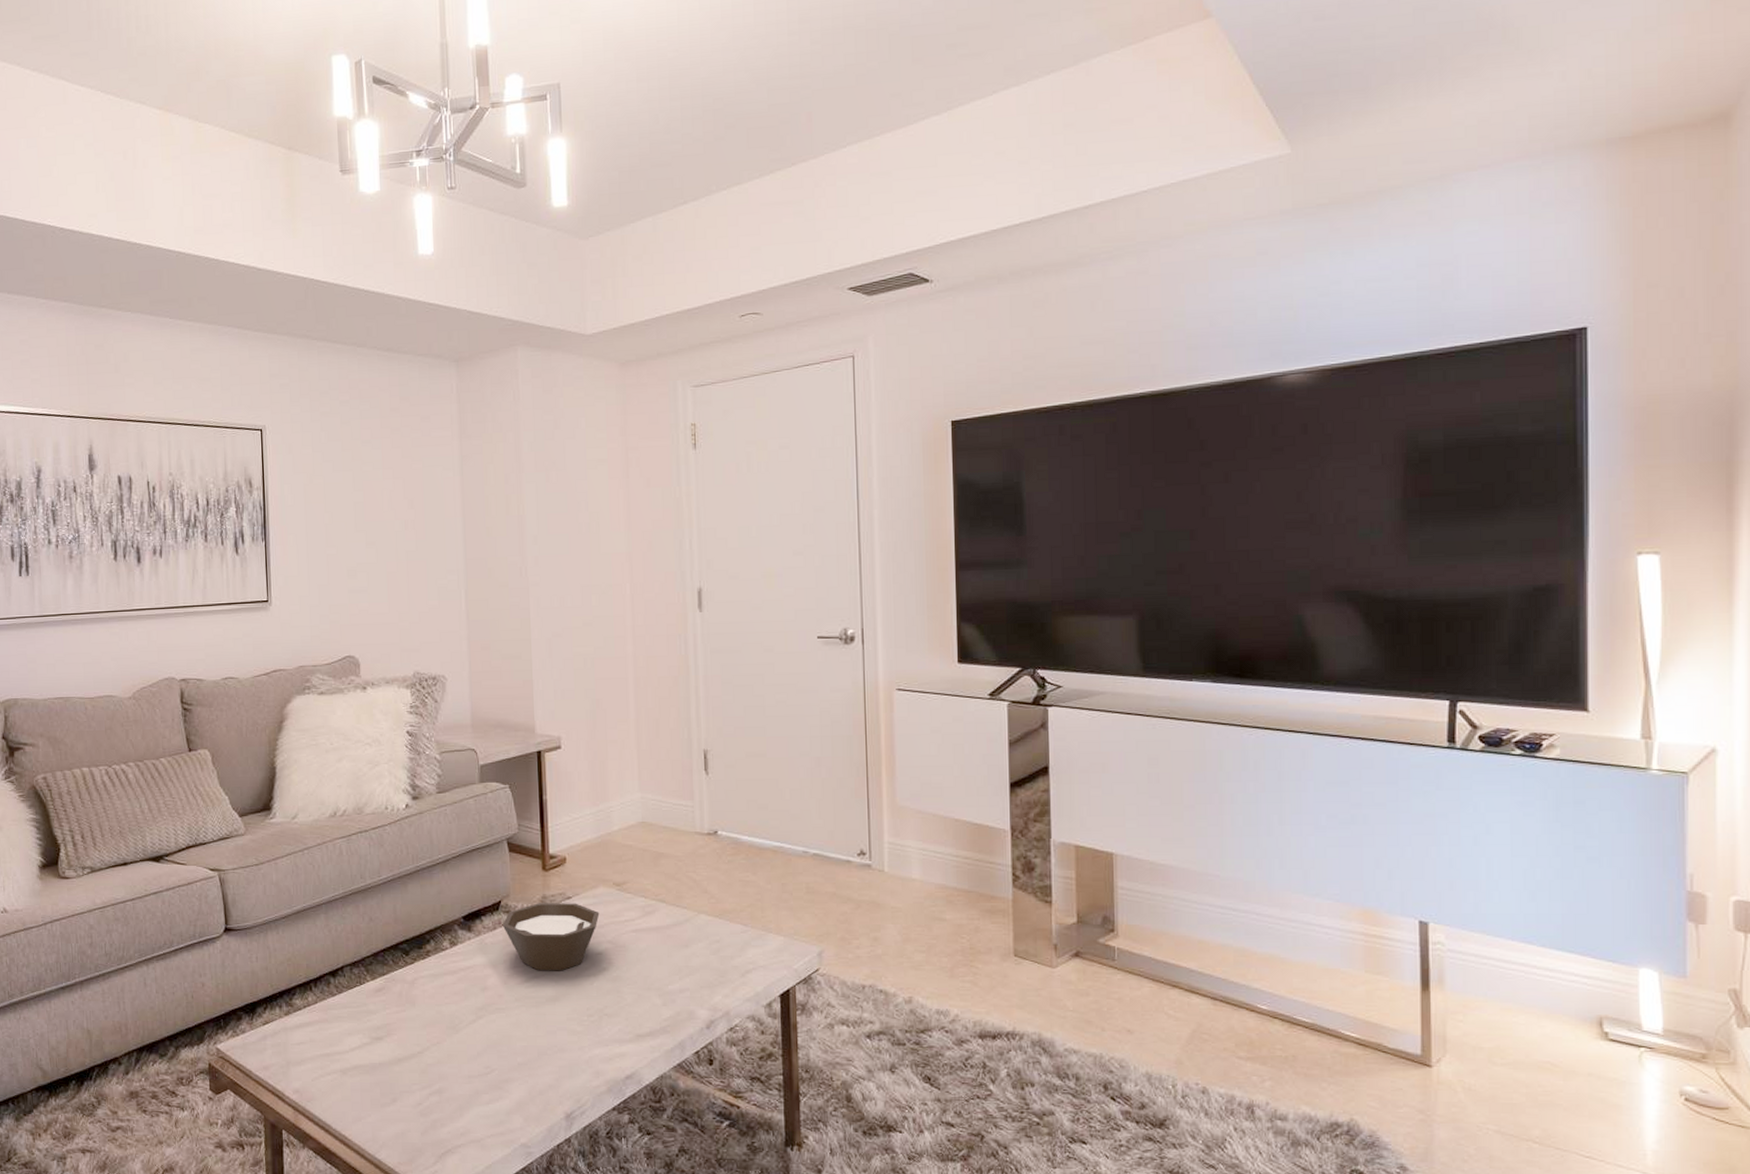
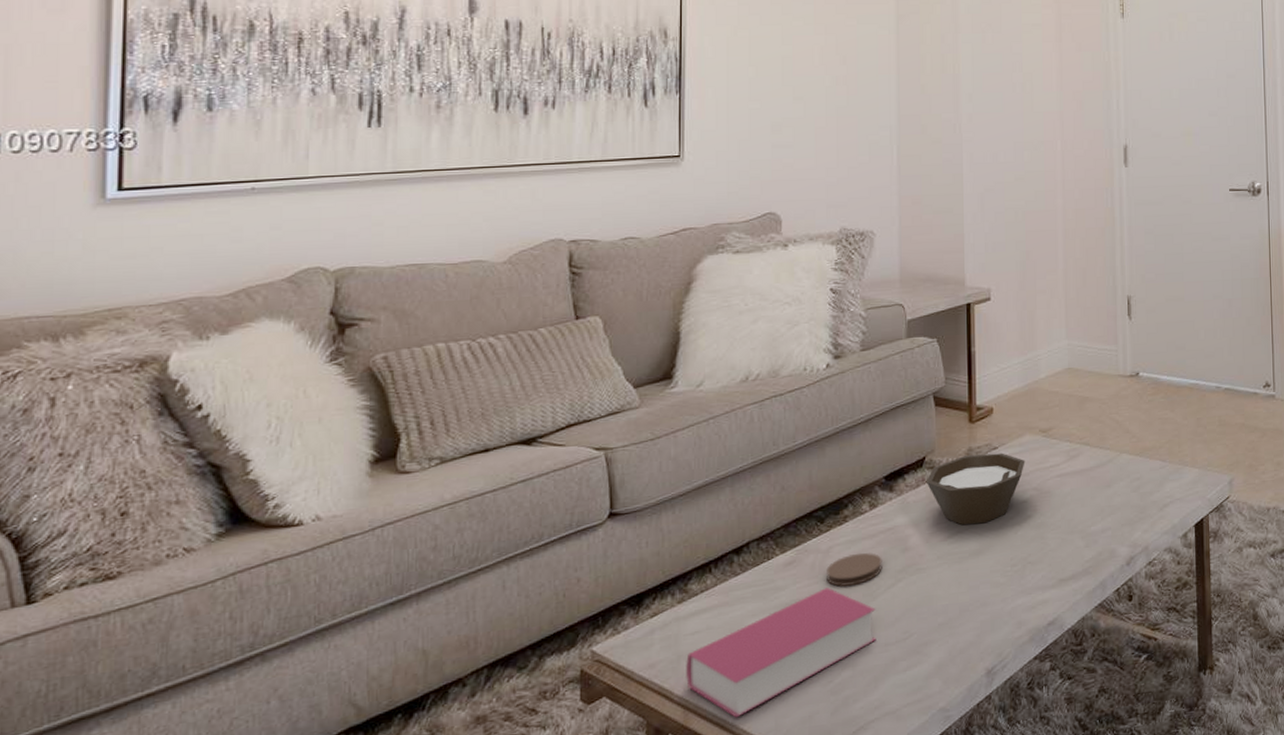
book: none [294,1016,460,1125] -> present [686,587,876,718]
coaster: none [413,987,464,1018] -> present [827,552,882,587]

